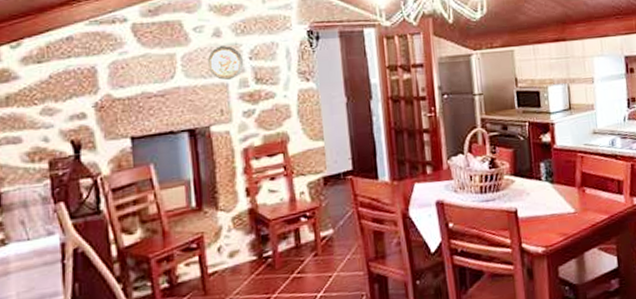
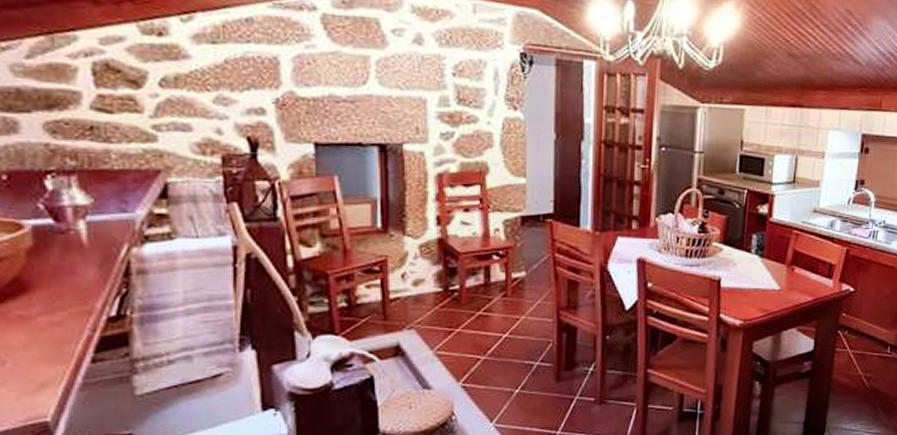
decorative plate: present [207,46,244,81] -> none [405,55,446,96]

